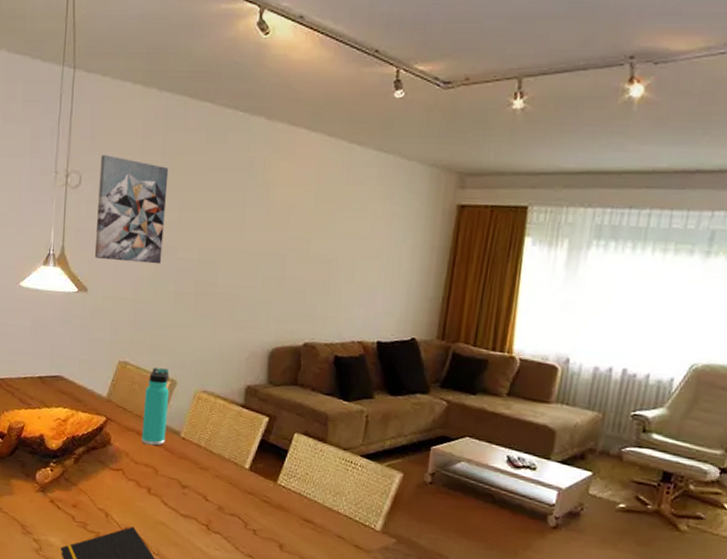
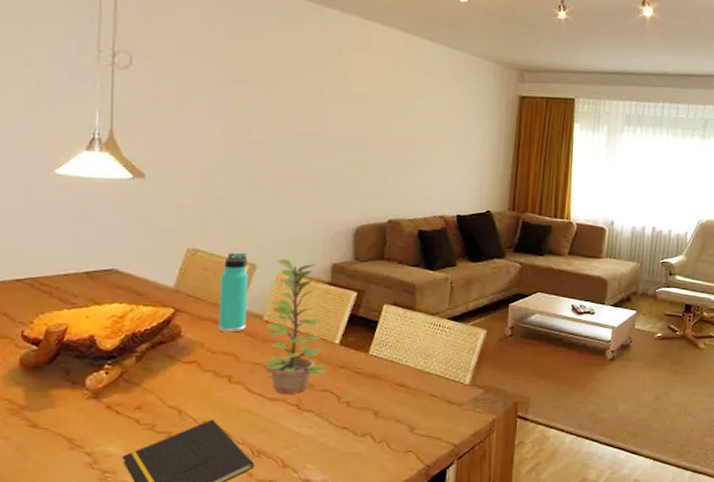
wall art: present [94,154,169,264] -> none [152,35,237,148]
plant: none [180,377,236,514] -> present [265,259,327,394]

